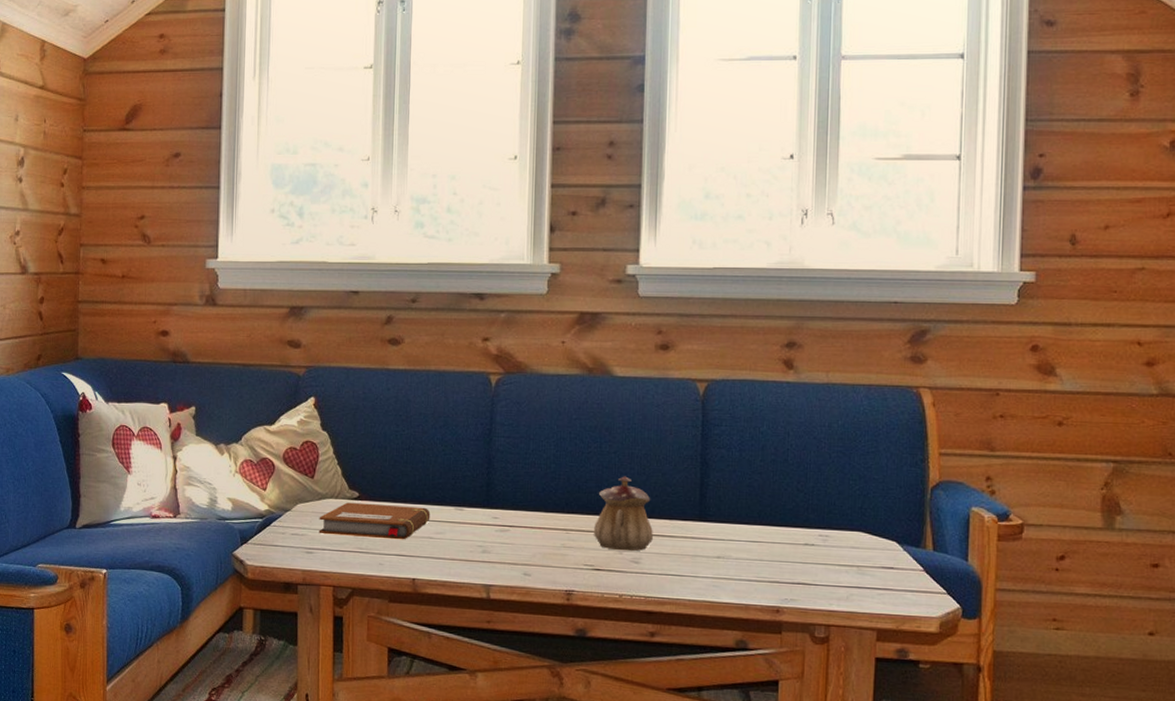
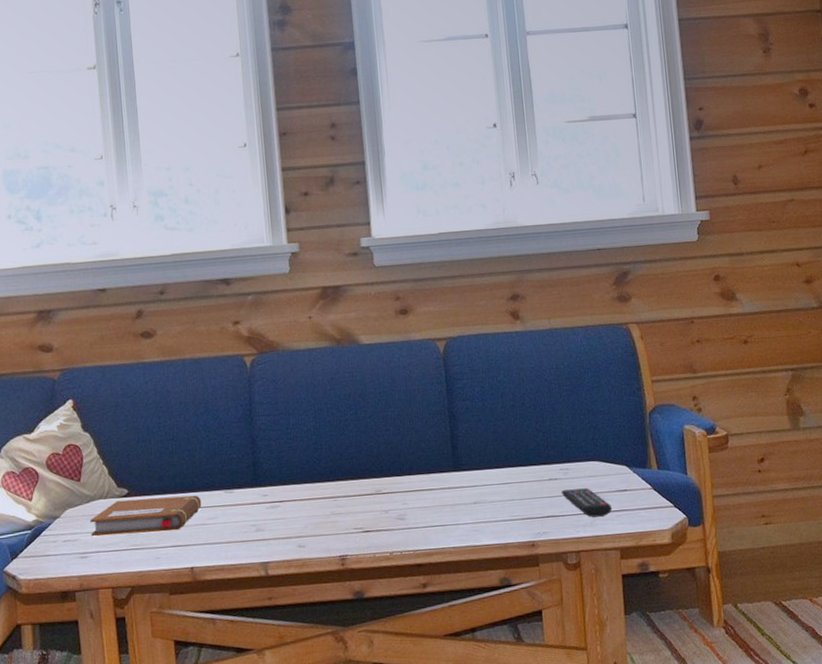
teapot: present [593,476,653,552] -> none [358,438,414,511]
remote control: none [816,558,873,593] -> present [561,488,612,518]

